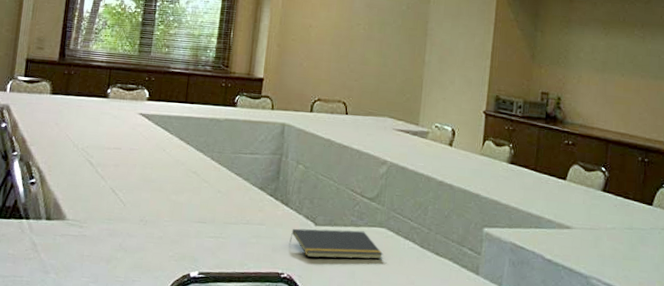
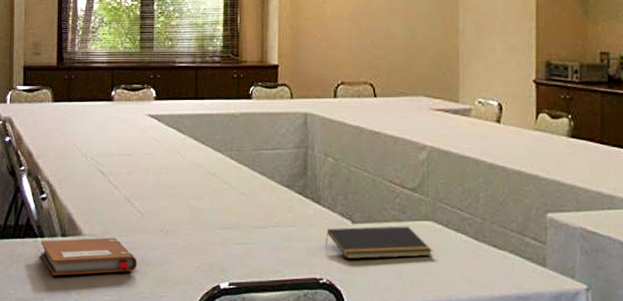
notebook: none [24,222,116,257] -> present [40,237,137,276]

